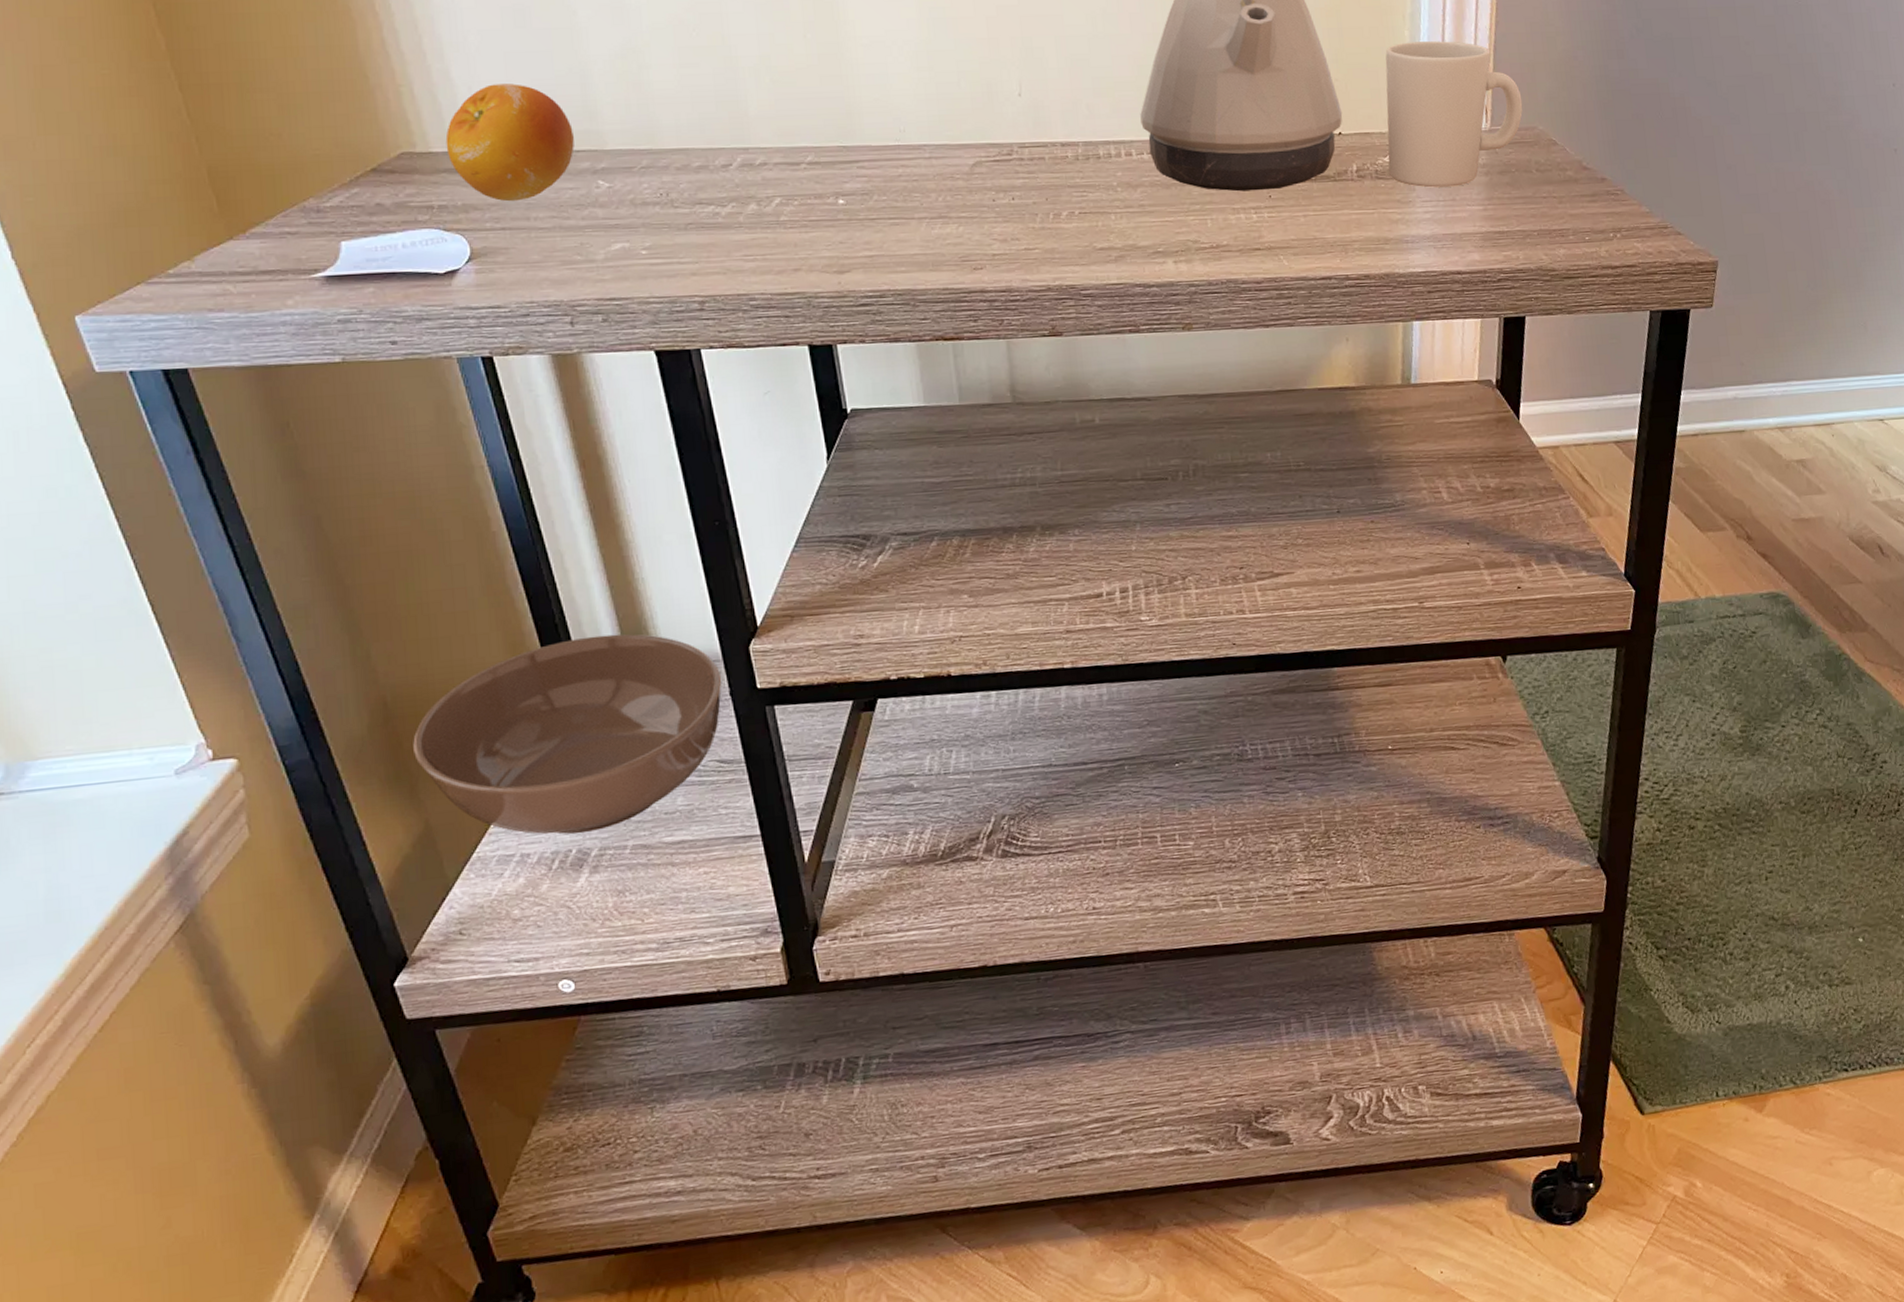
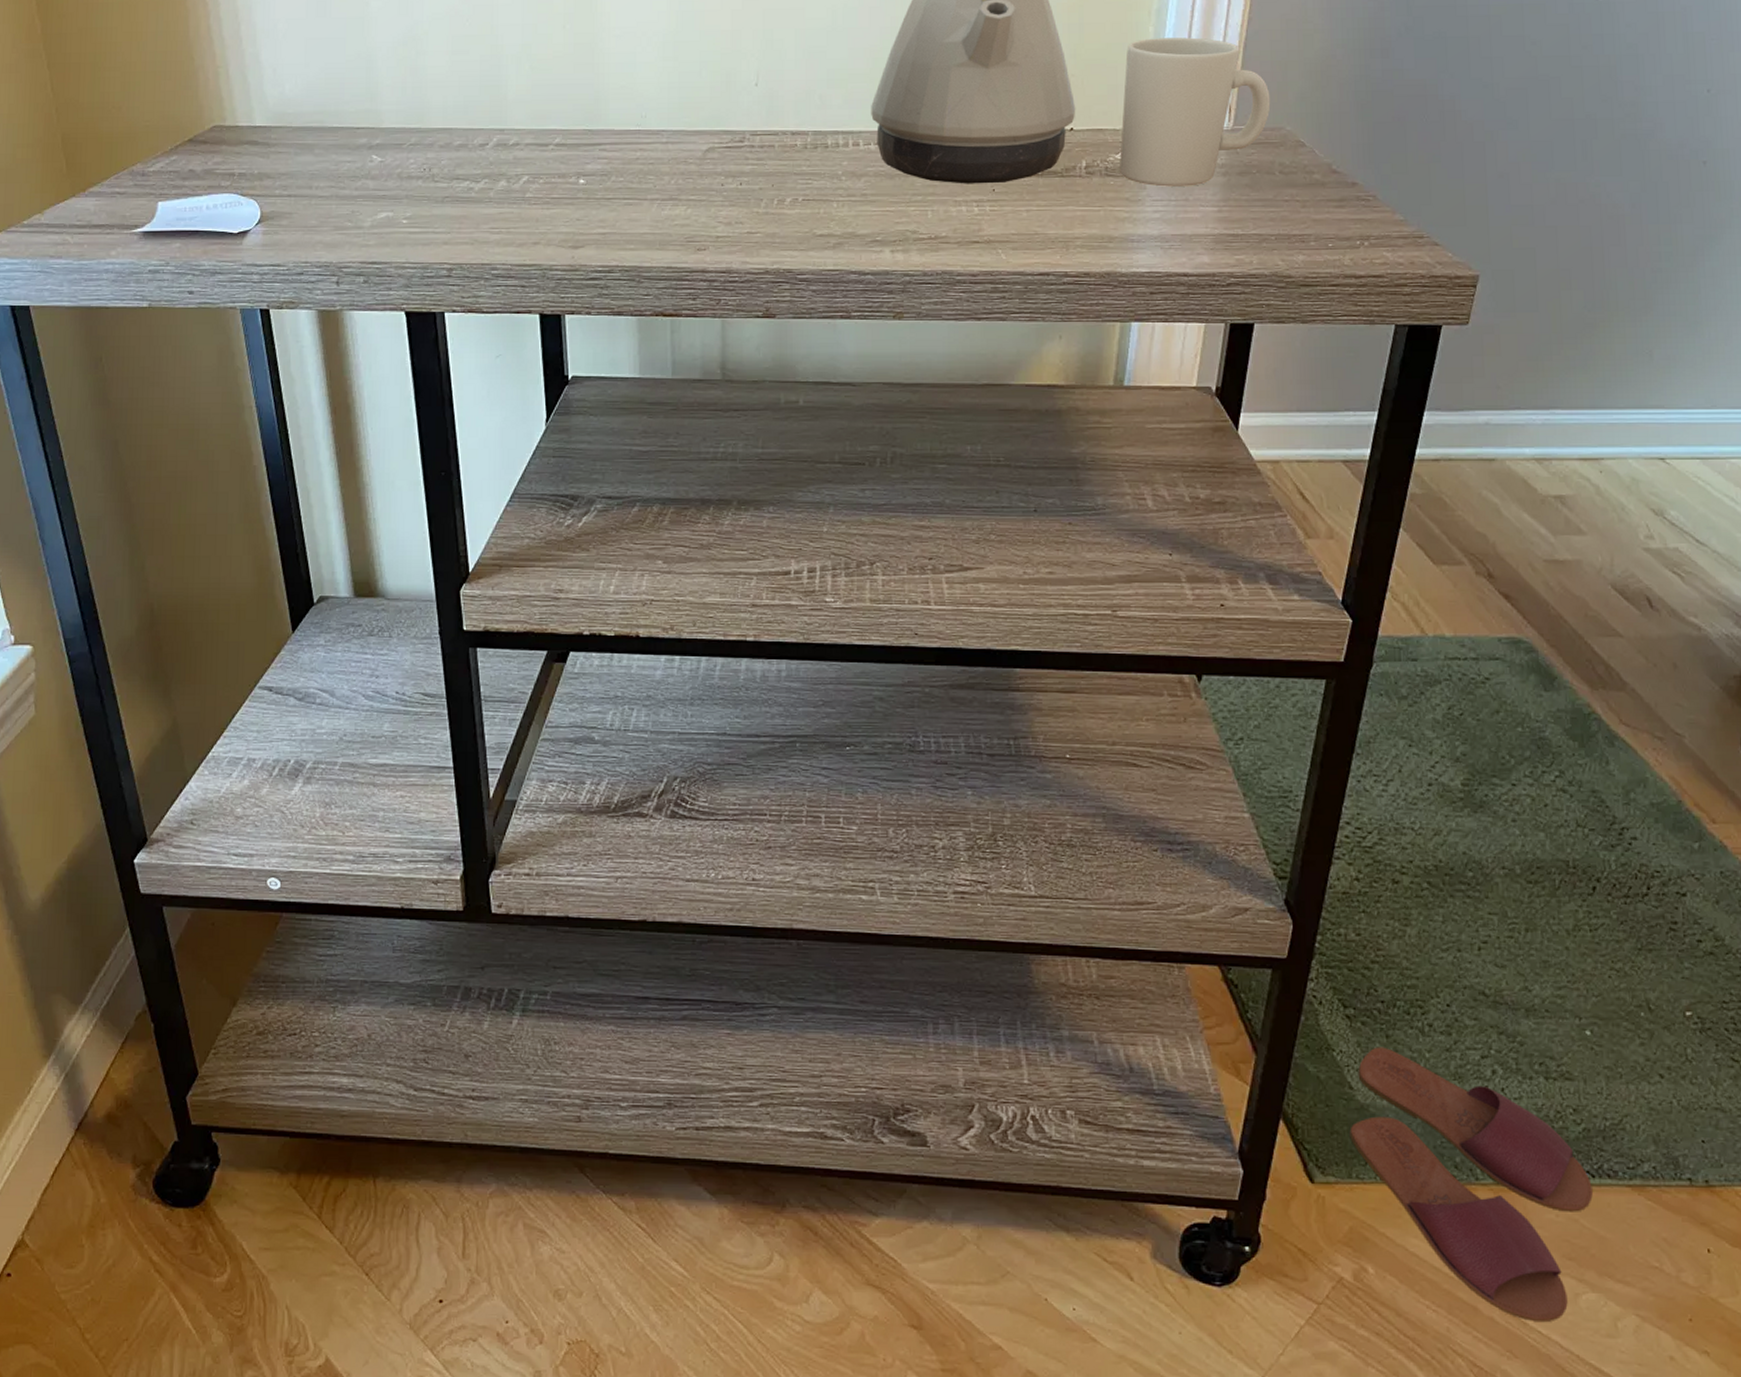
bowl: present [413,633,722,834] -> none [170,567,434,745]
fruit: present [445,83,574,202] -> none [250,67,356,172]
slippers: none [1671,980,1875,1203] -> present [1350,1047,1593,1321]

